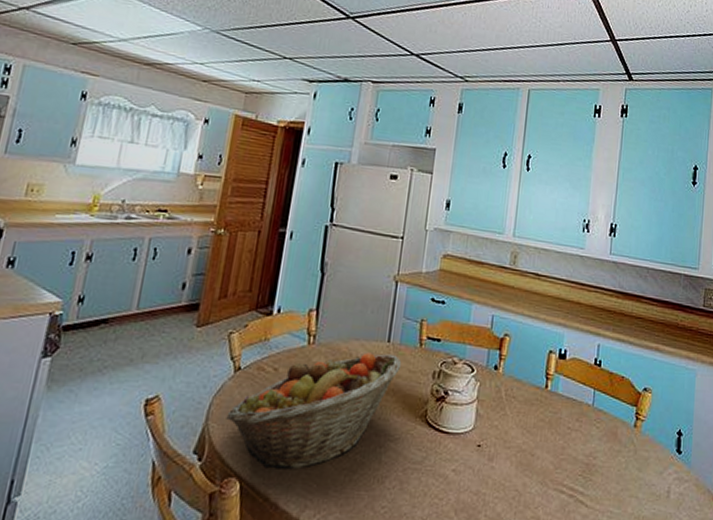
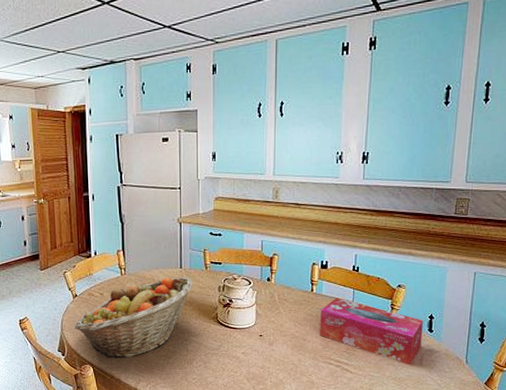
tissue box: none [551,399,671,499] -> present [320,298,423,365]

